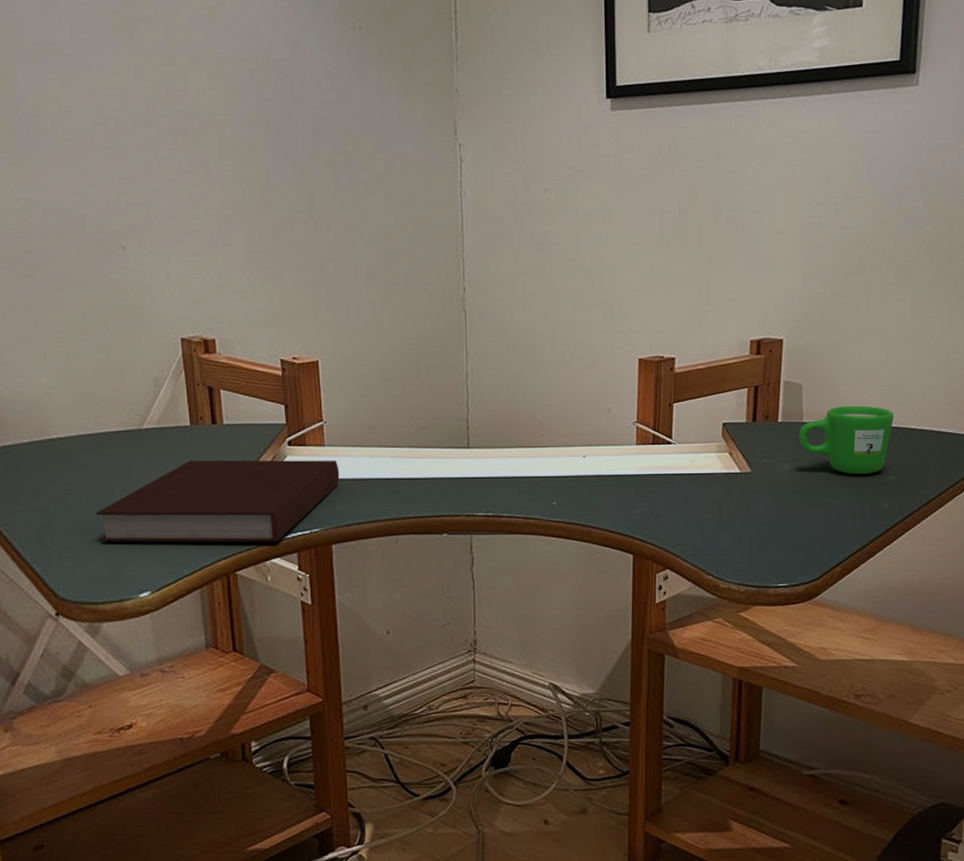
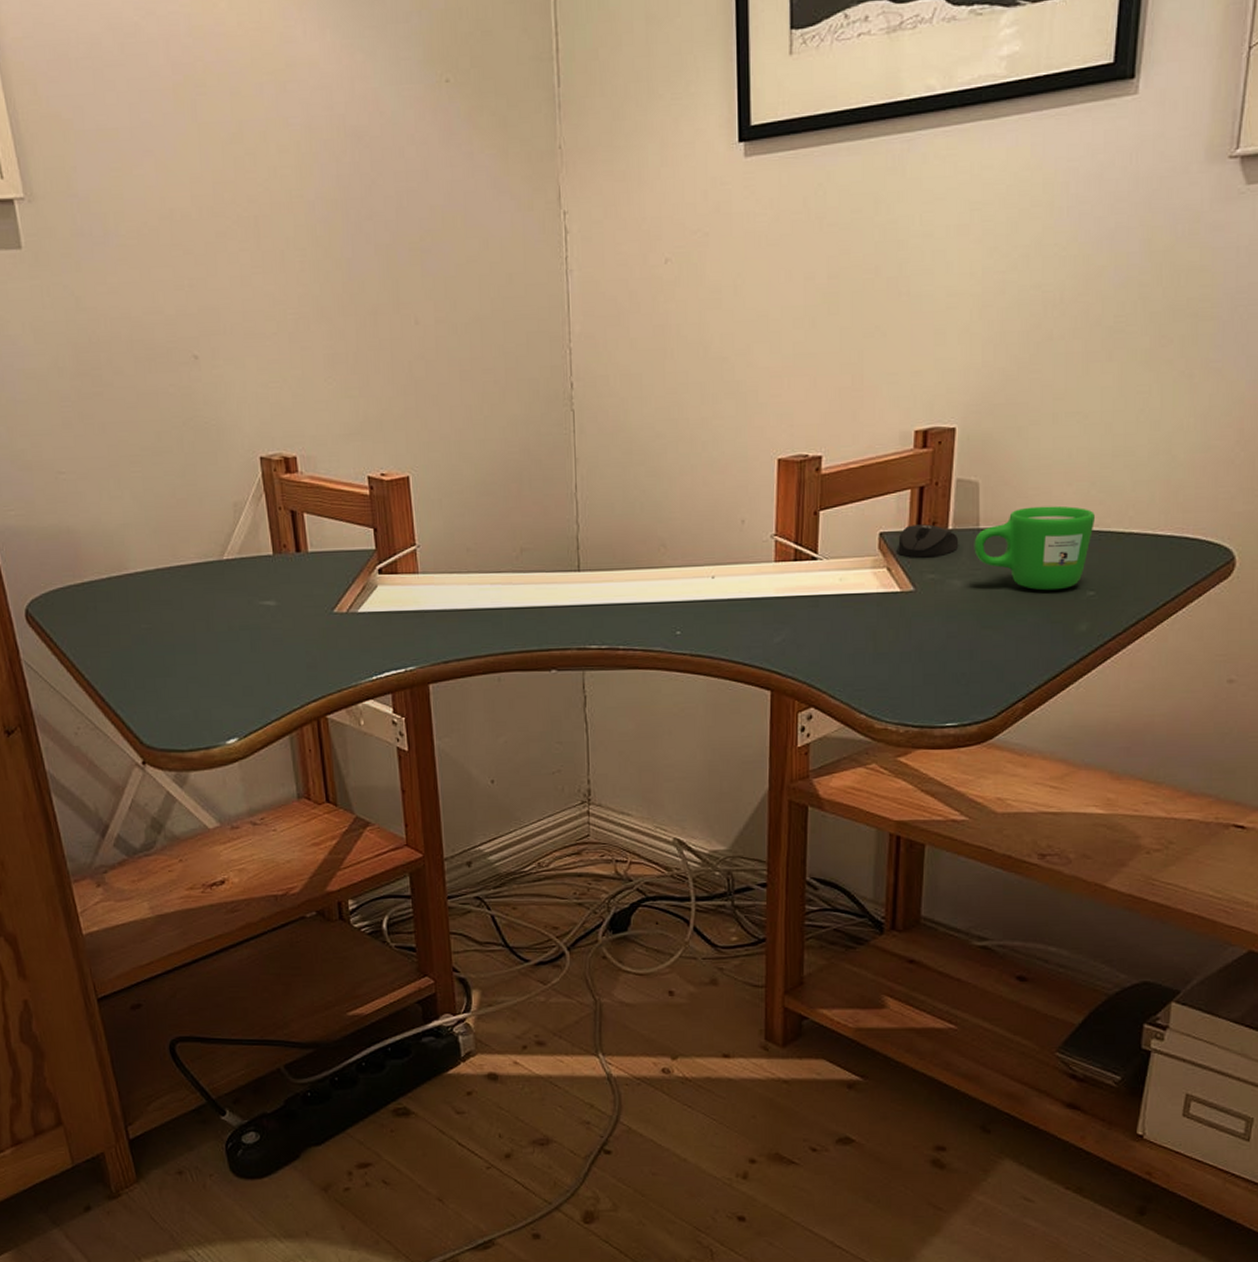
notebook: present [95,460,340,543] -> none [178,589,436,685]
mouse: none [738,417,787,446] -> present [898,524,959,559]

